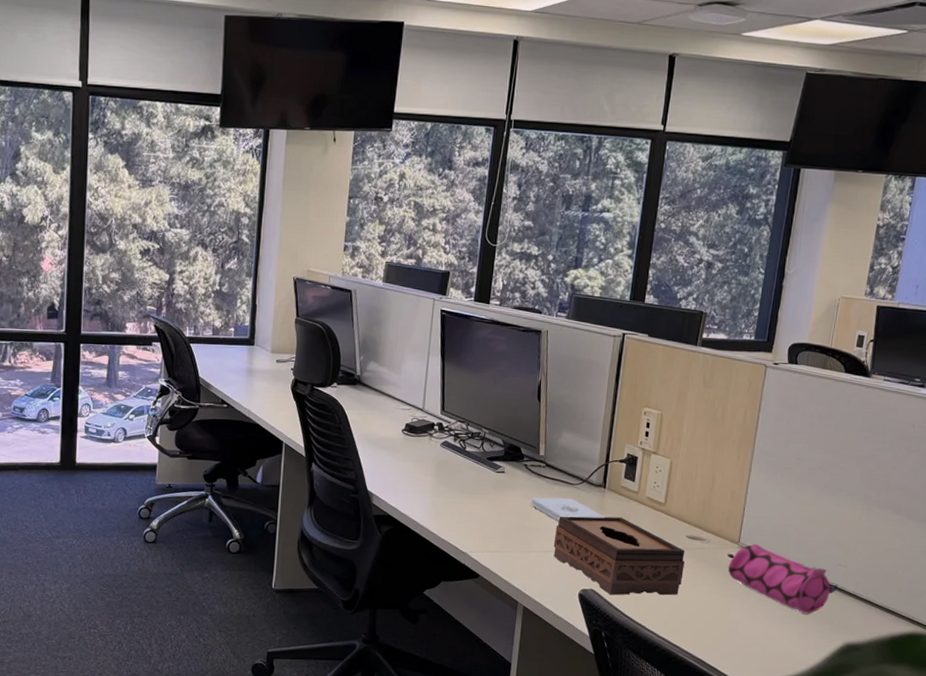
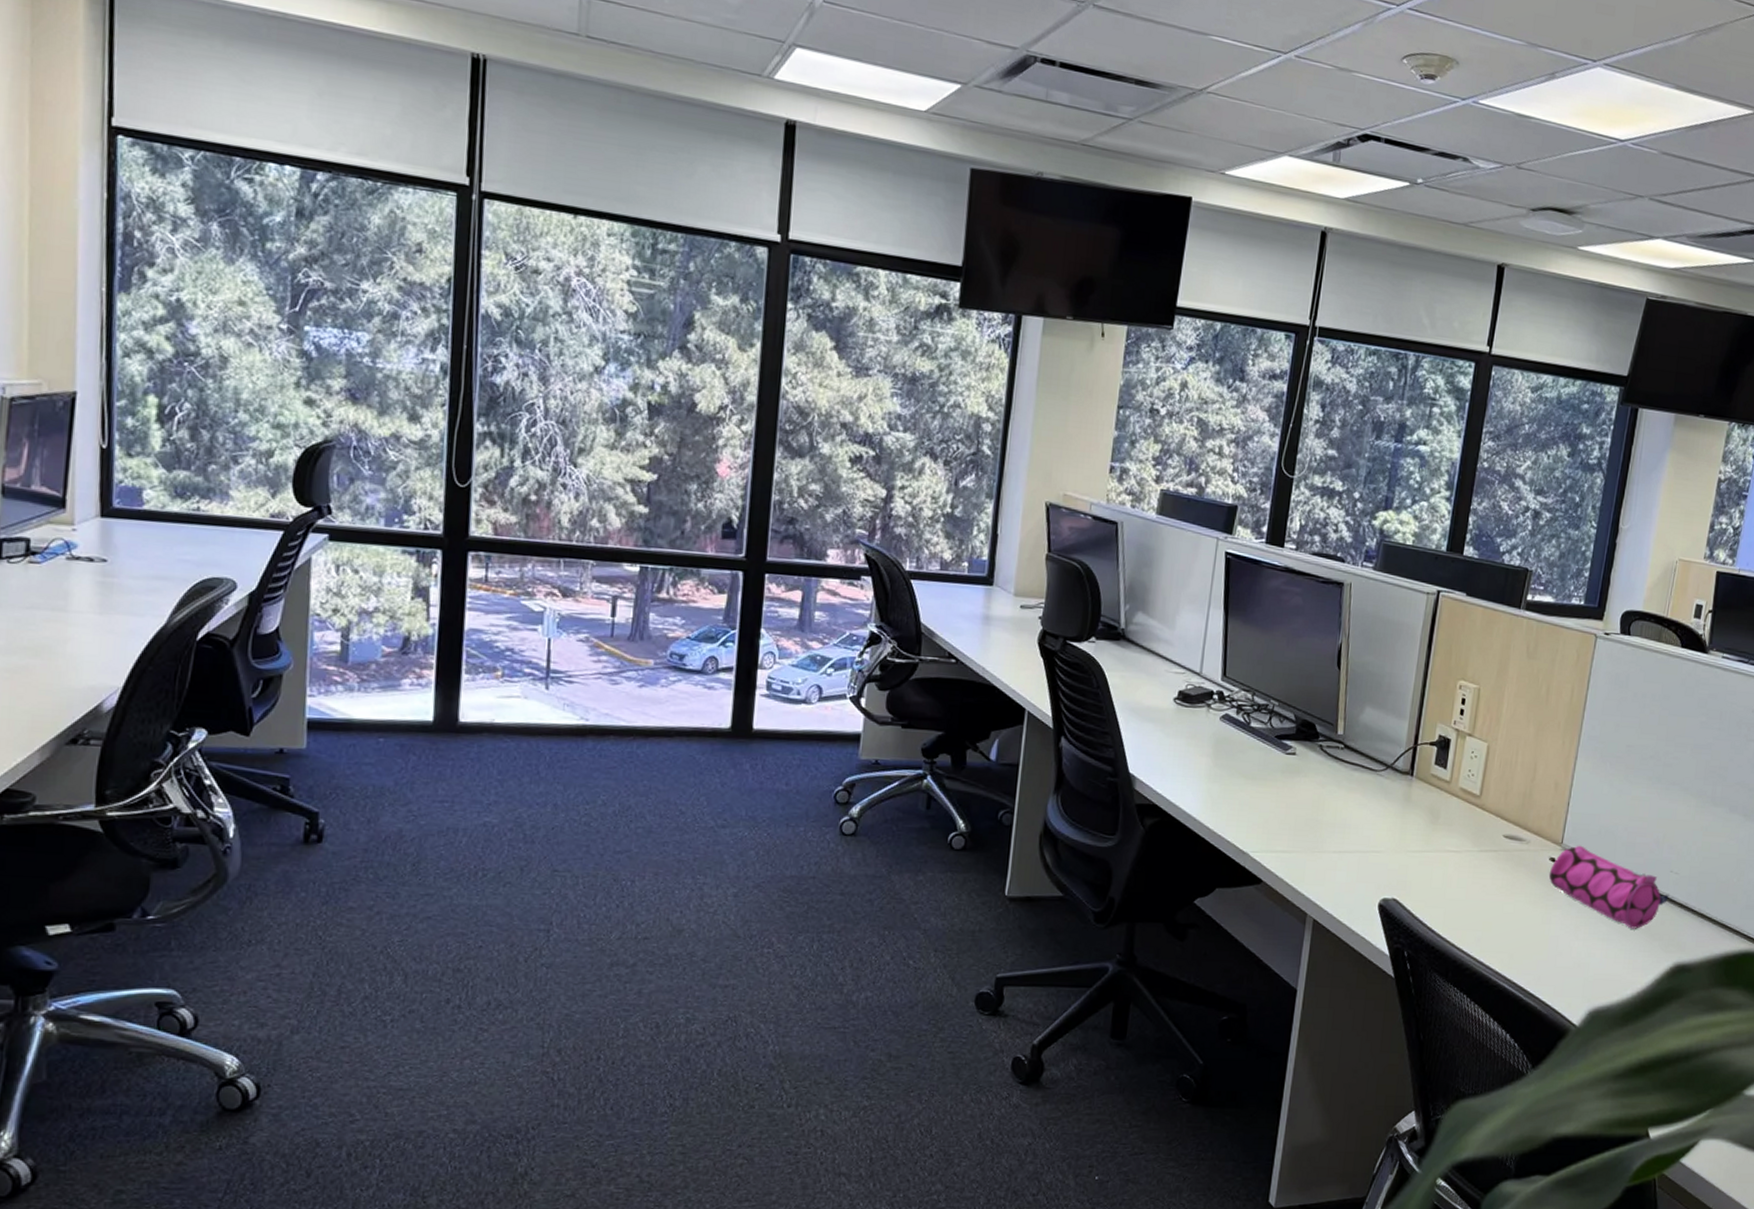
notepad: present [530,497,605,521] -> none [1325,785,1412,815]
tissue box: present [553,516,685,596] -> none [1350,808,1502,907]

